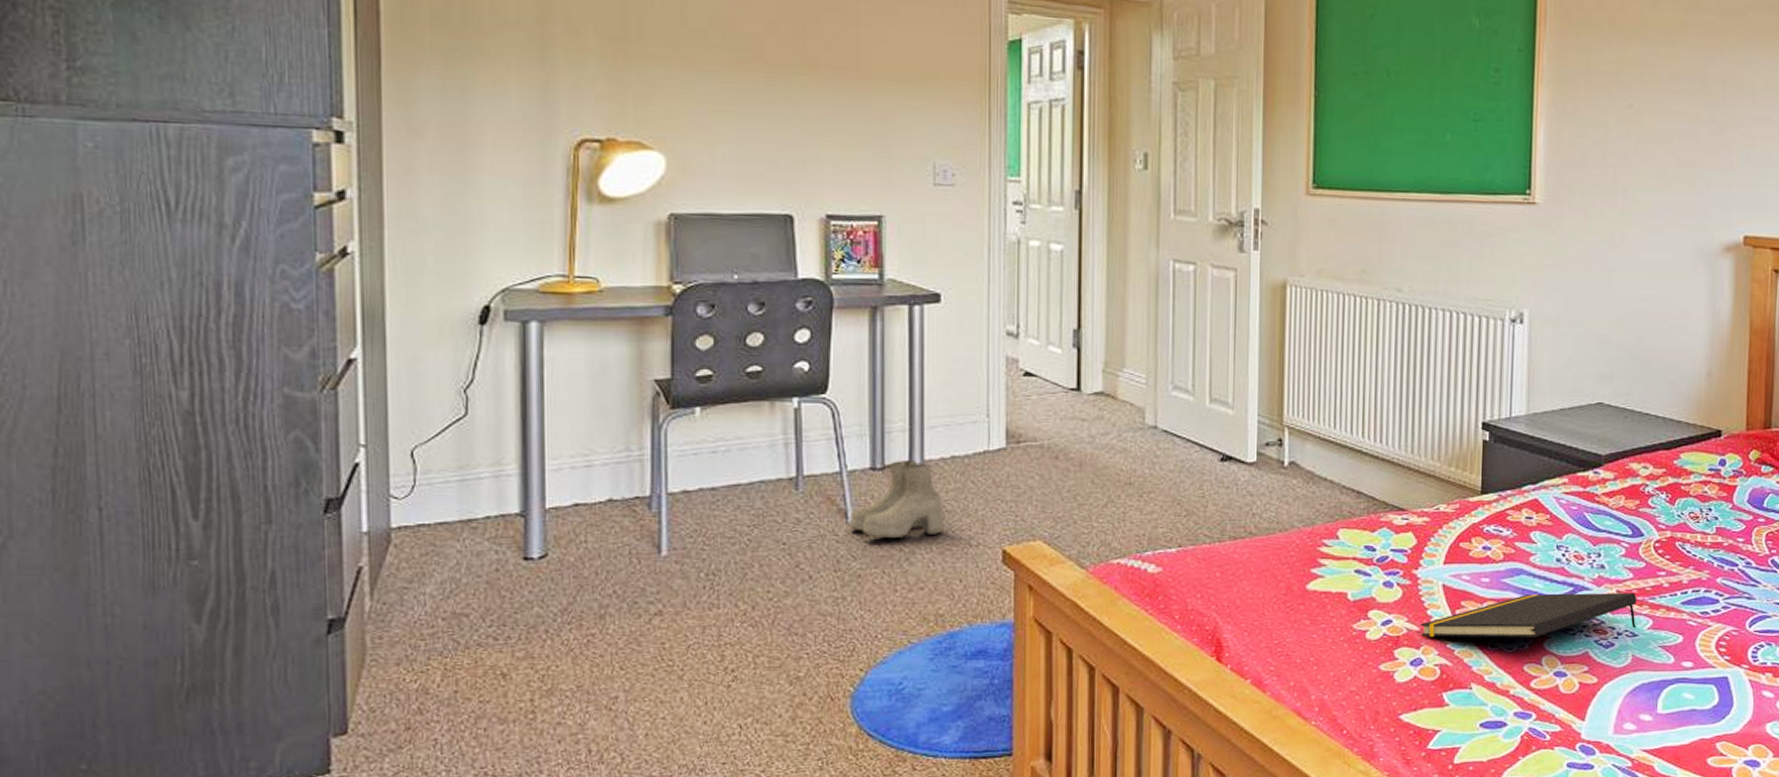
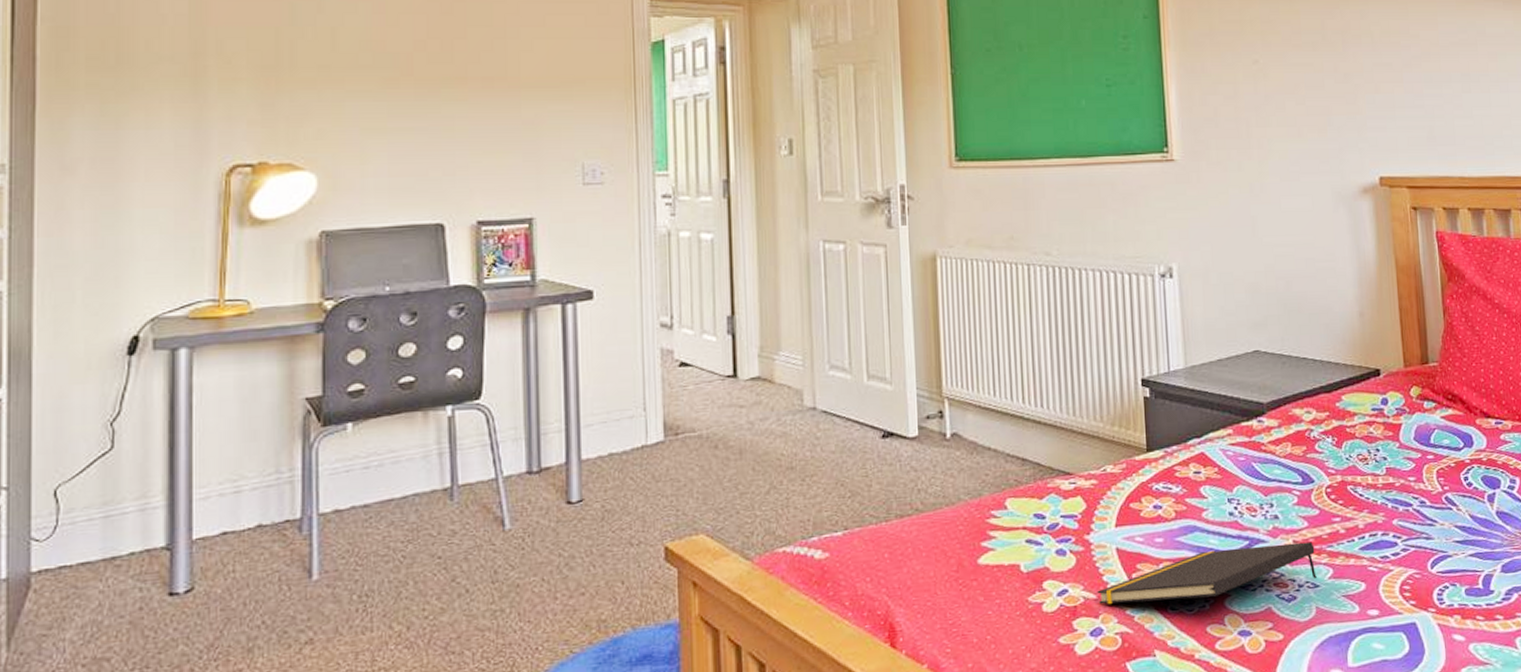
boots: present [851,459,945,538] -> none [507,460,604,544]

